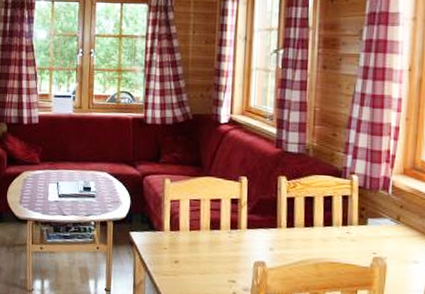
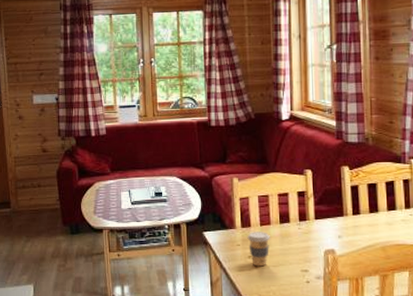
coffee cup: none [175,236,199,273] -> present [247,232,270,267]

